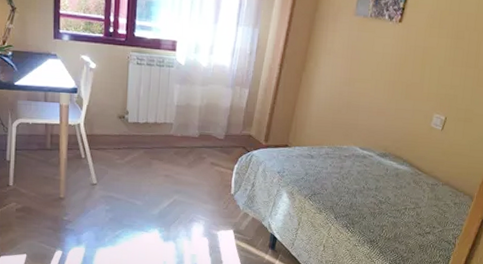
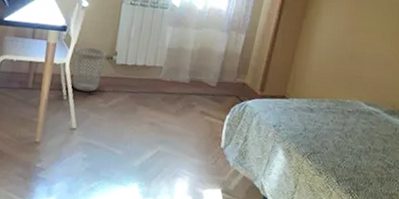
wastebasket: none [87,107,118,150] -> present [72,47,107,92]

